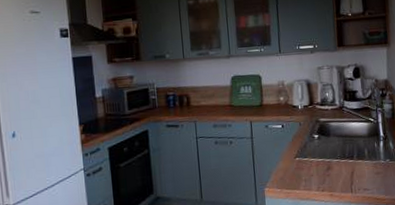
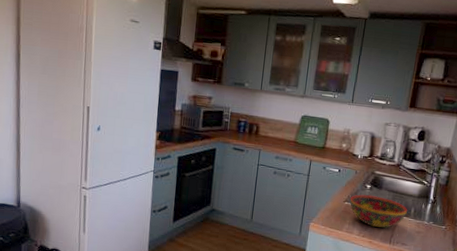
bowl: none [300,144,361,178] -> present [349,194,407,228]

